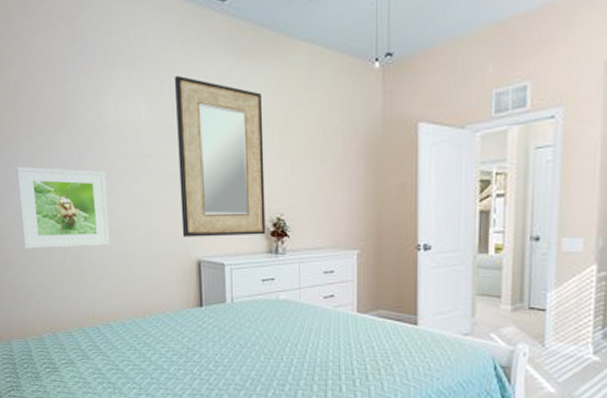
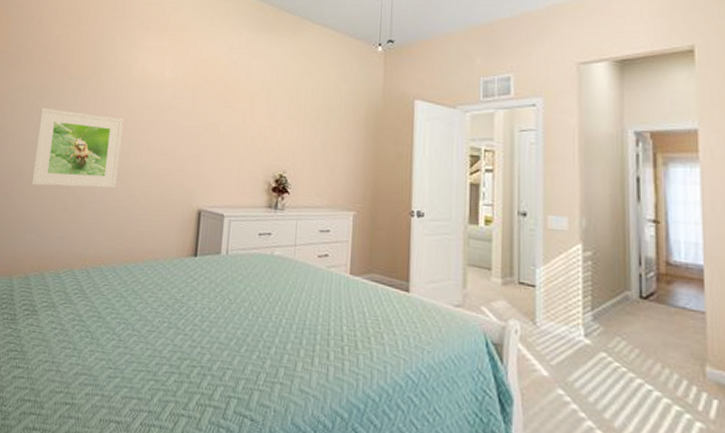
home mirror: present [175,75,266,237] -> none [187,42,276,190]

